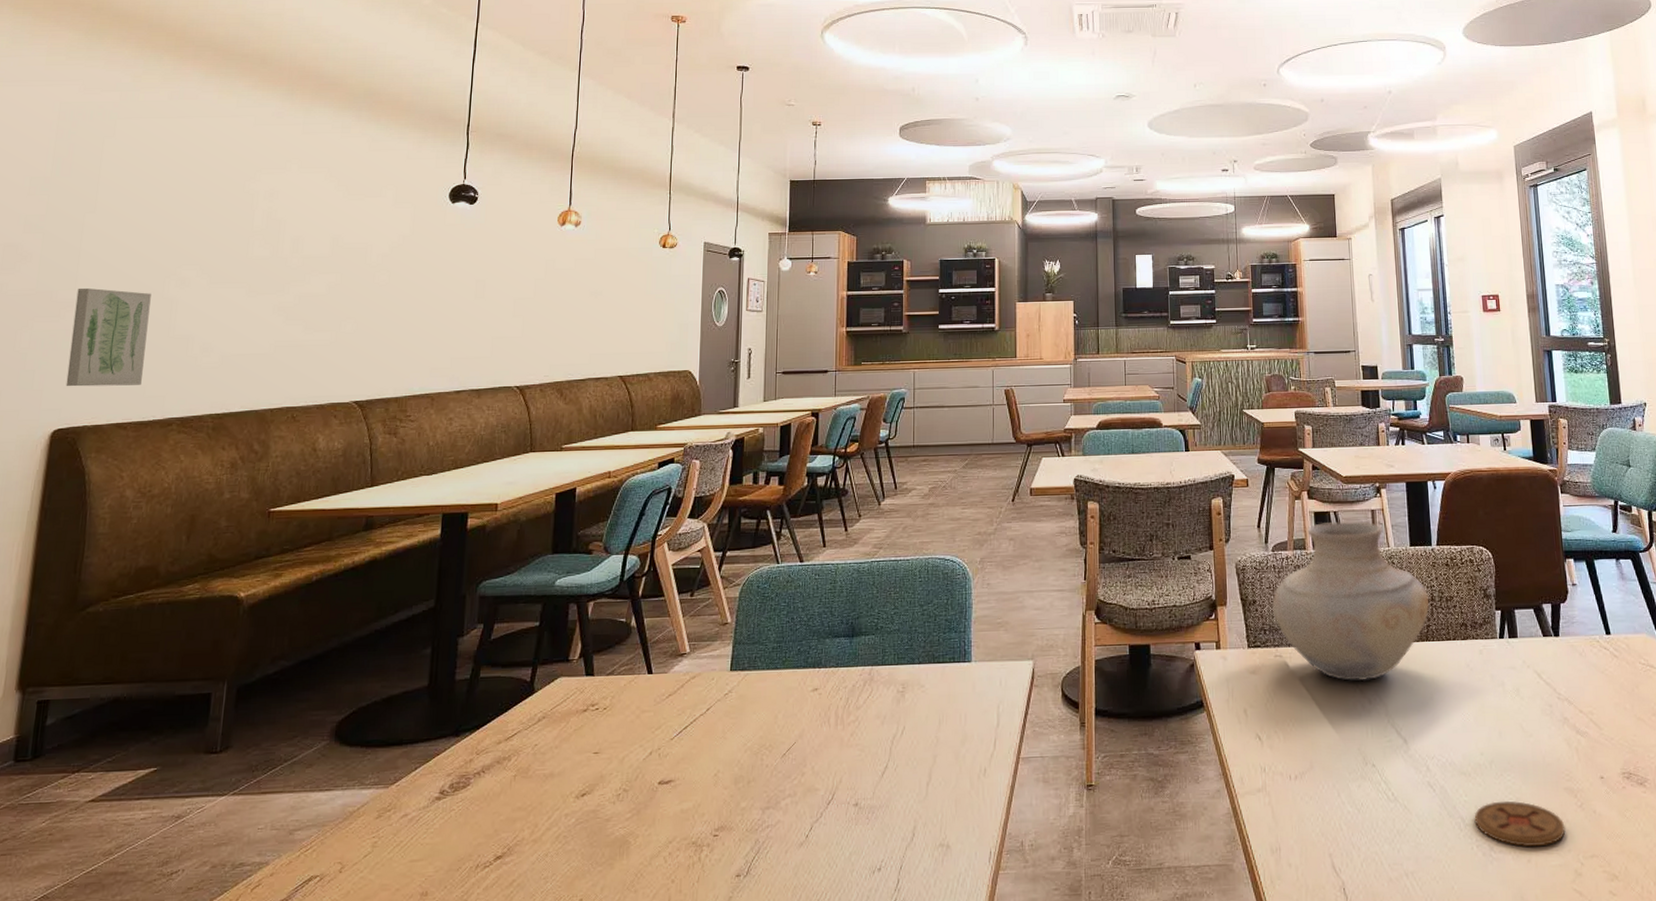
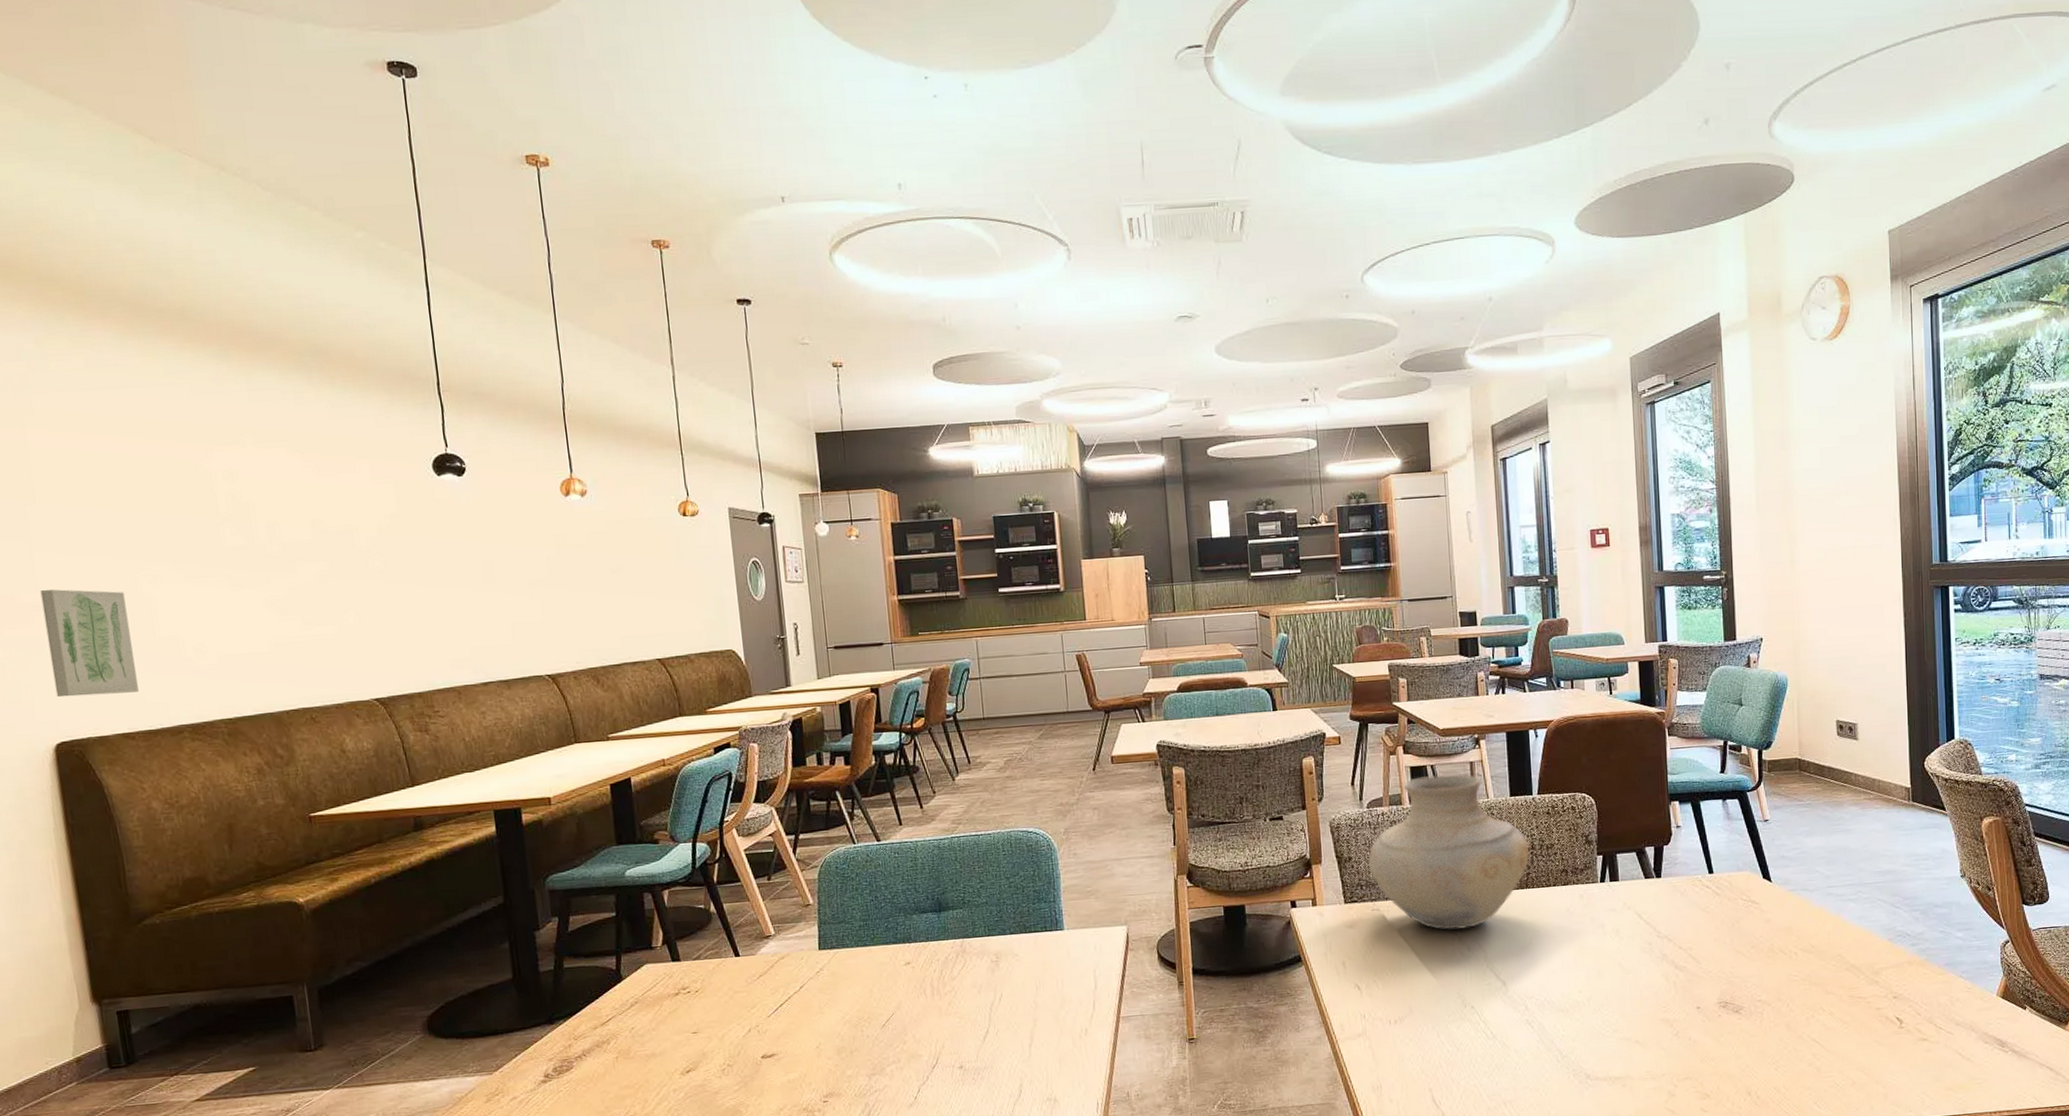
coaster: present [1474,800,1566,847] -> none [1571,1033,1661,1074]

